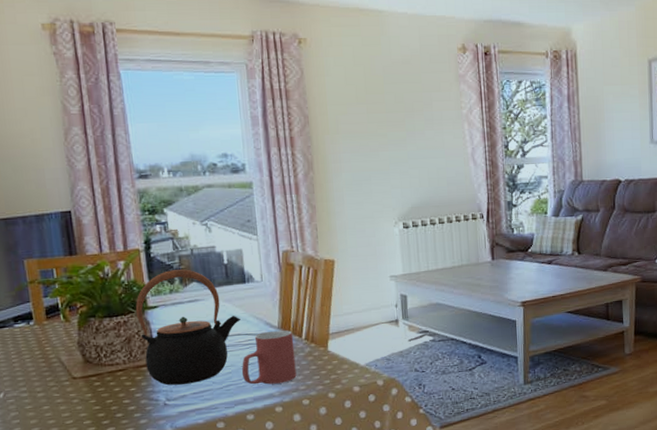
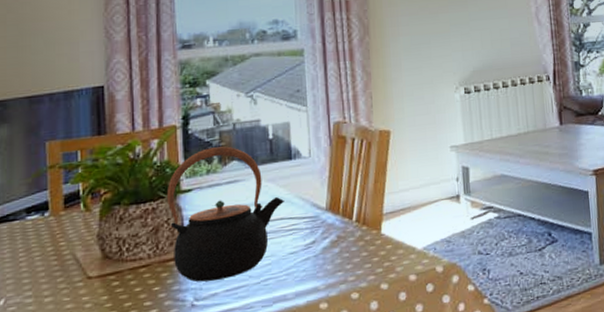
mug: present [242,330,297,385] -> none [283,212,345,278]

